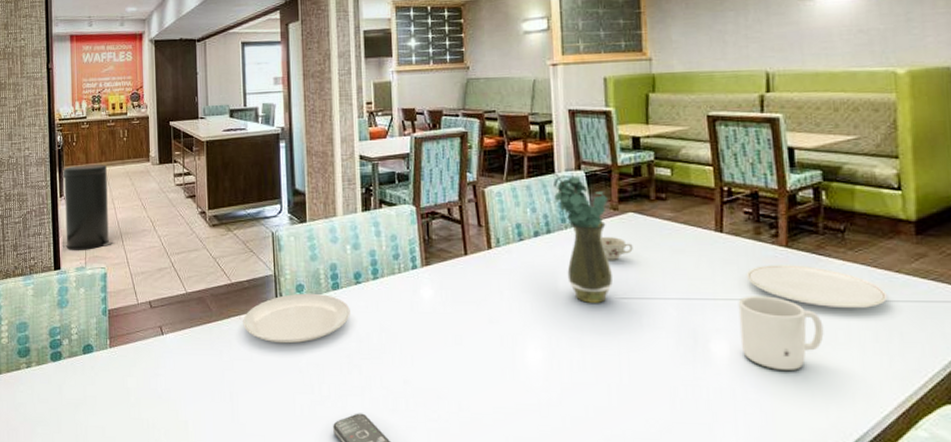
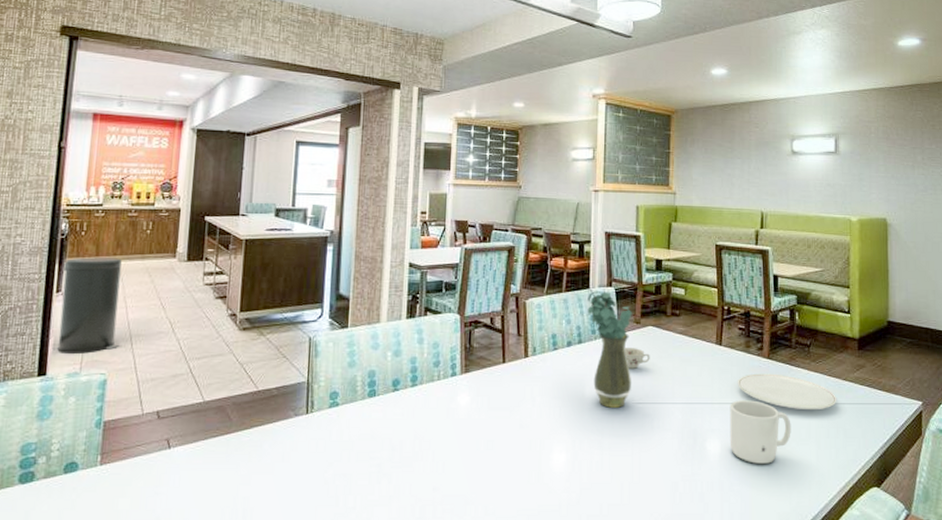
plate: present [243,293,350,344] -> none [266,400,385,454]

